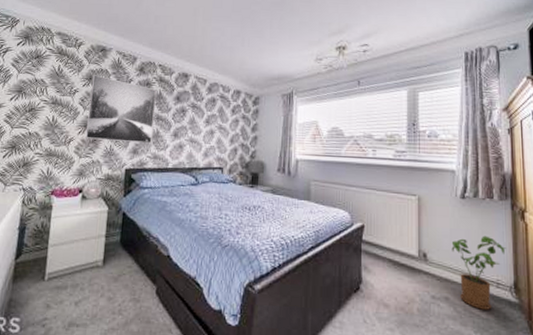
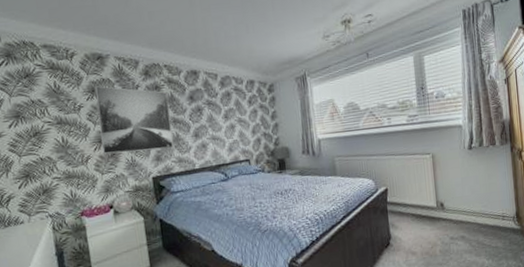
house plant: present [451,235,506,310] -> none [463,178,508,241]

